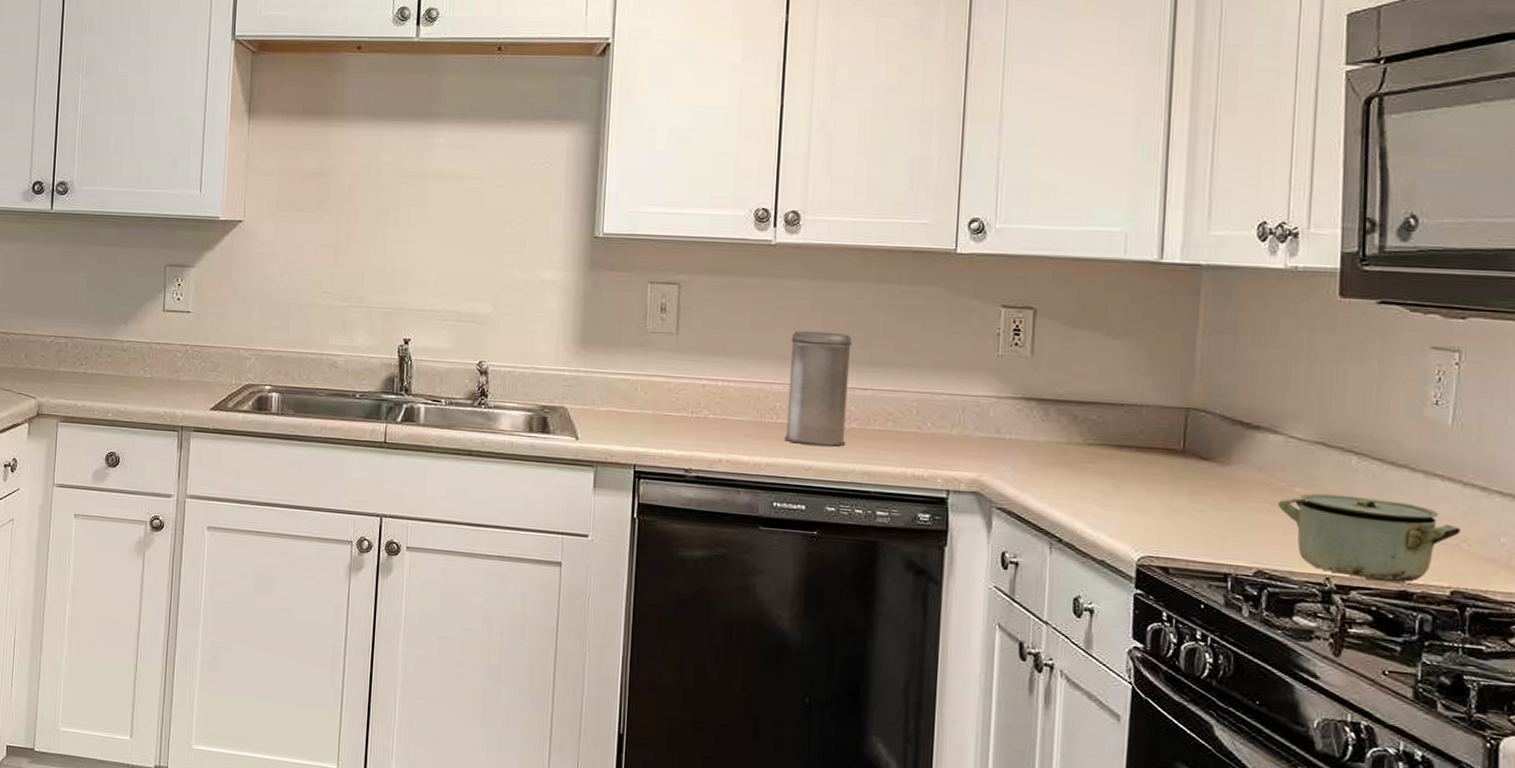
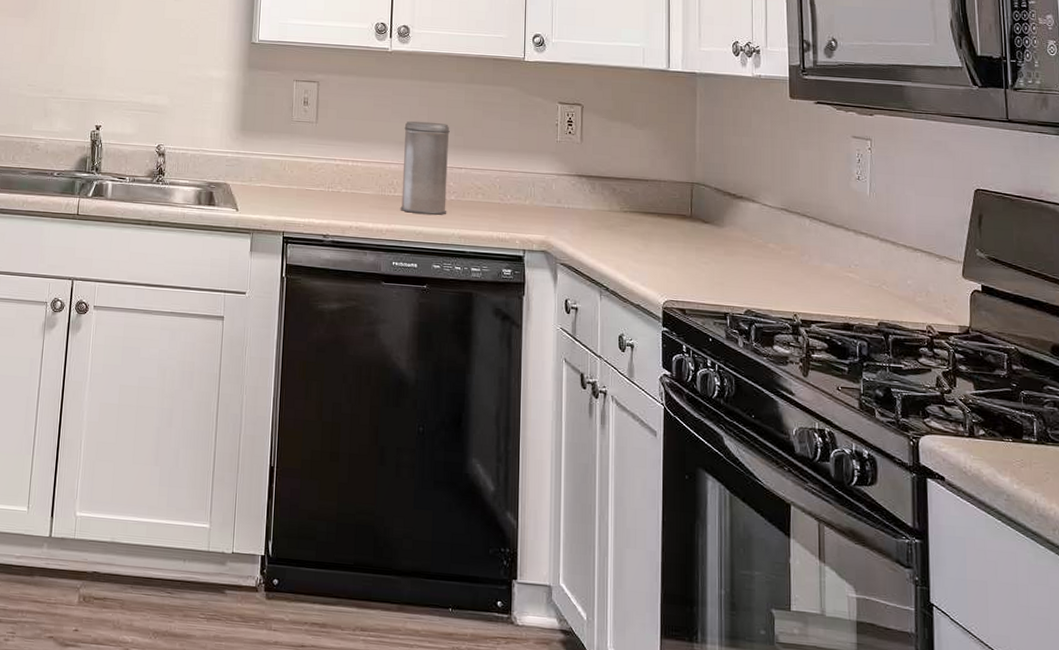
cooking pot: present [1278,493,1460,582] -> none [759,248,881,317]

